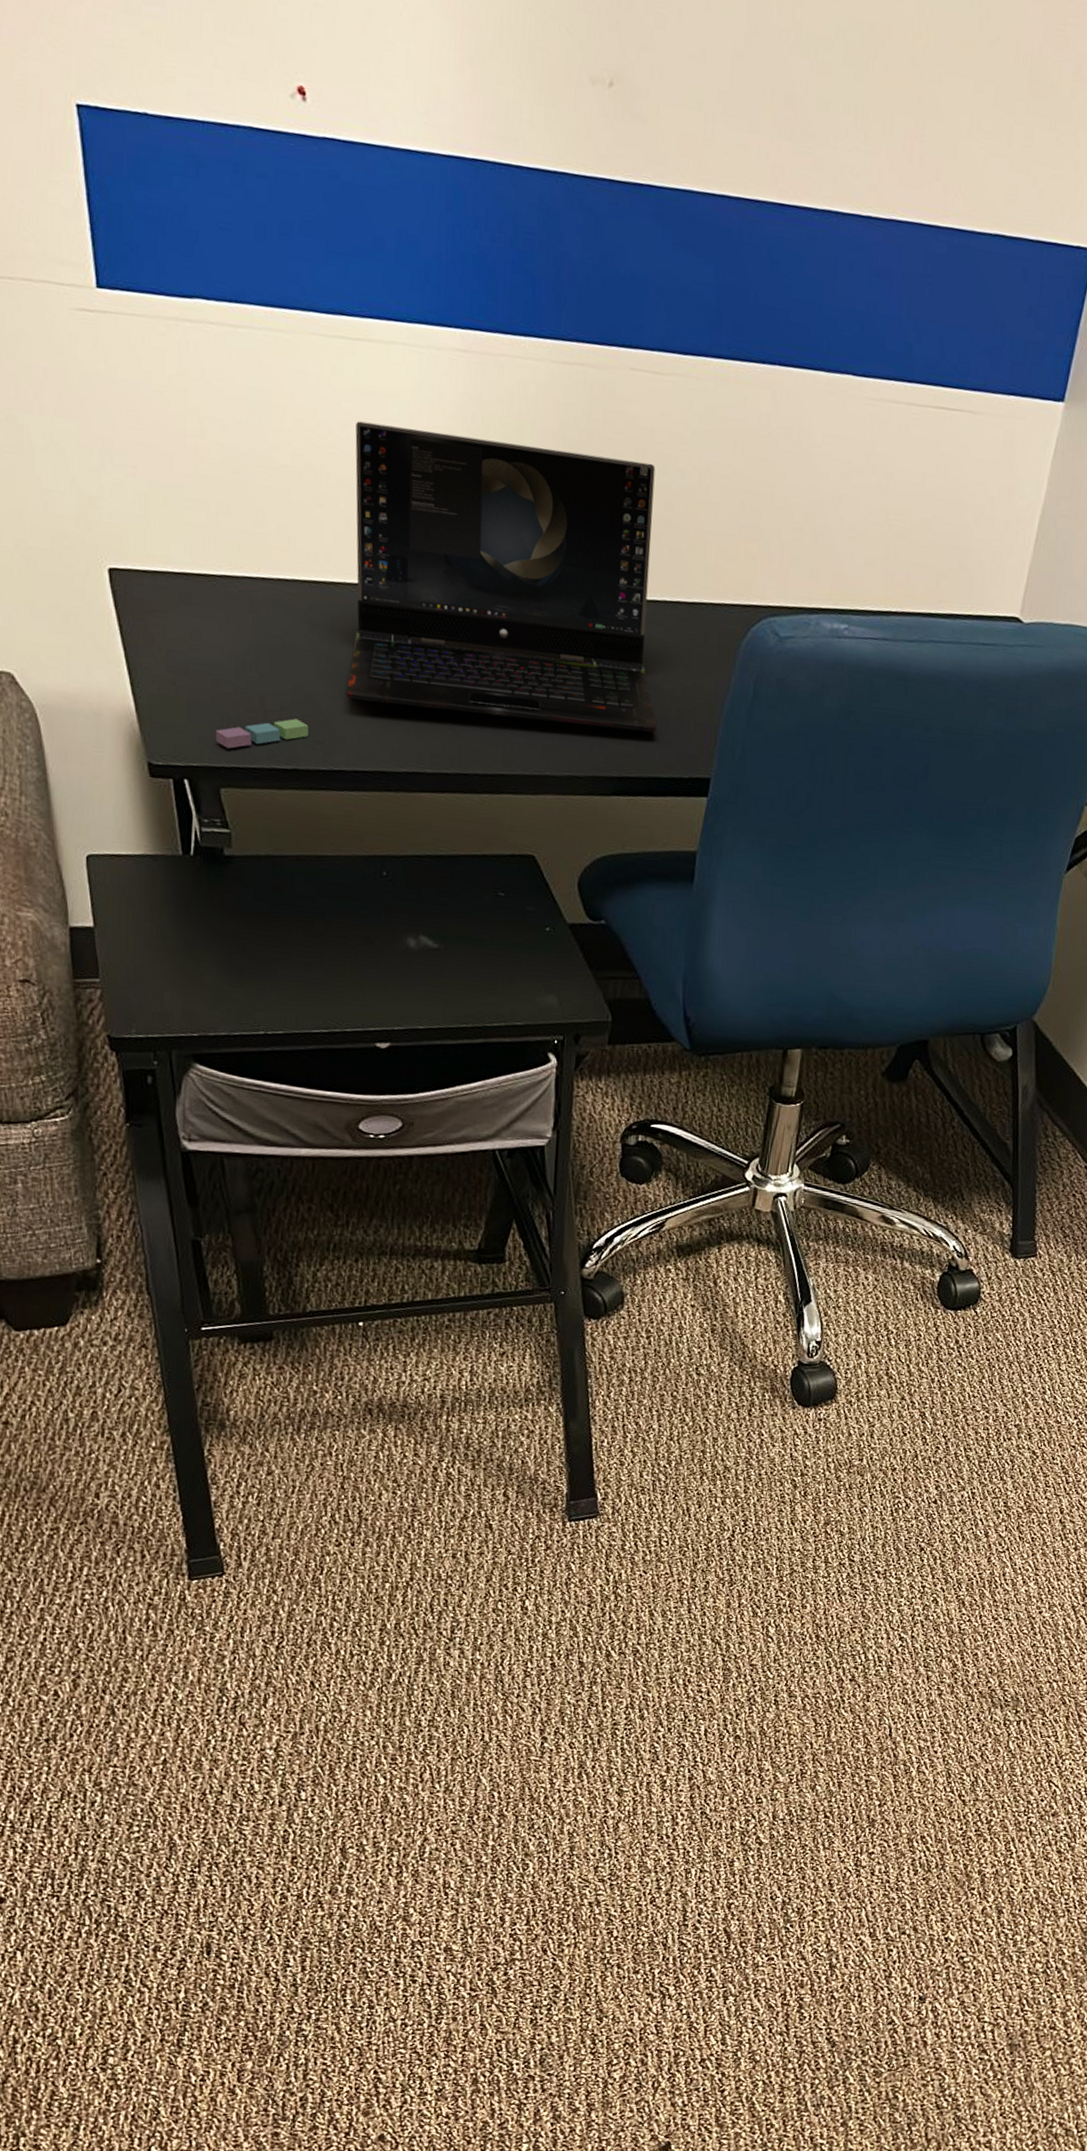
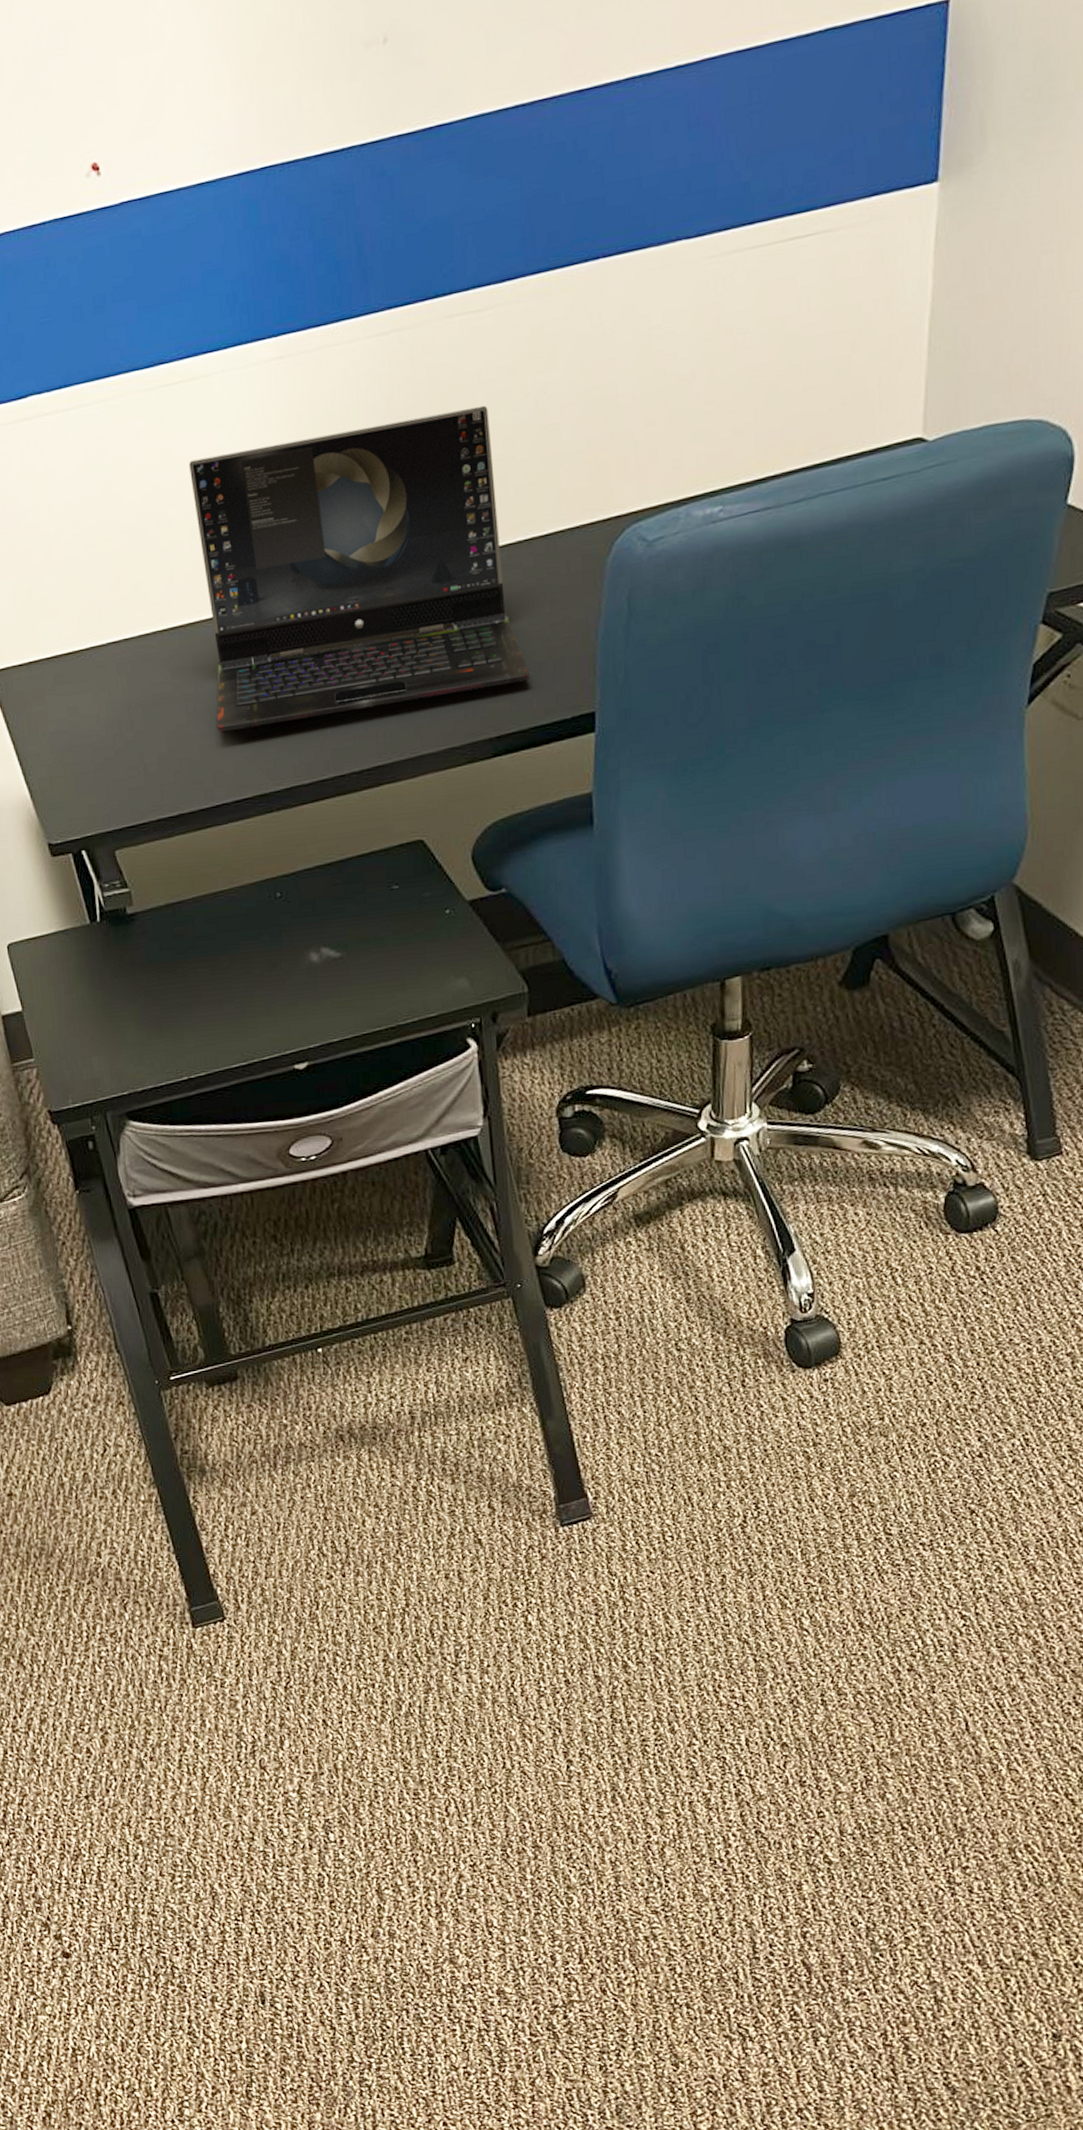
sticky notes: present [215,718,309,749] -> none [103,765,188,811]

